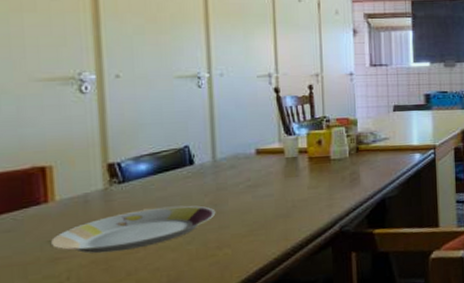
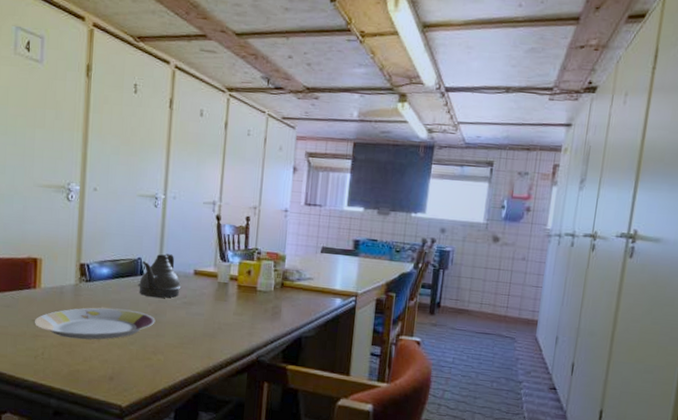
teapot: none [188,136,243,188] -> present [138,254,182,298]

